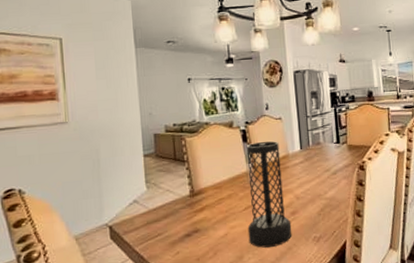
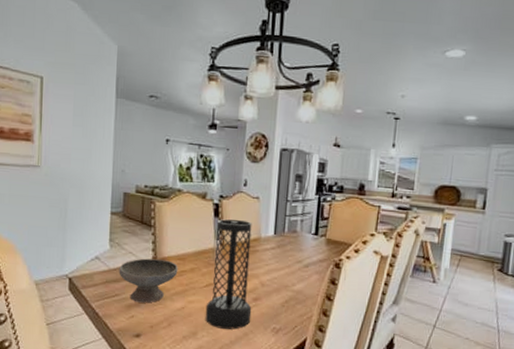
bowl: none [158,191,216,238] -> present [119,258,178,303]

